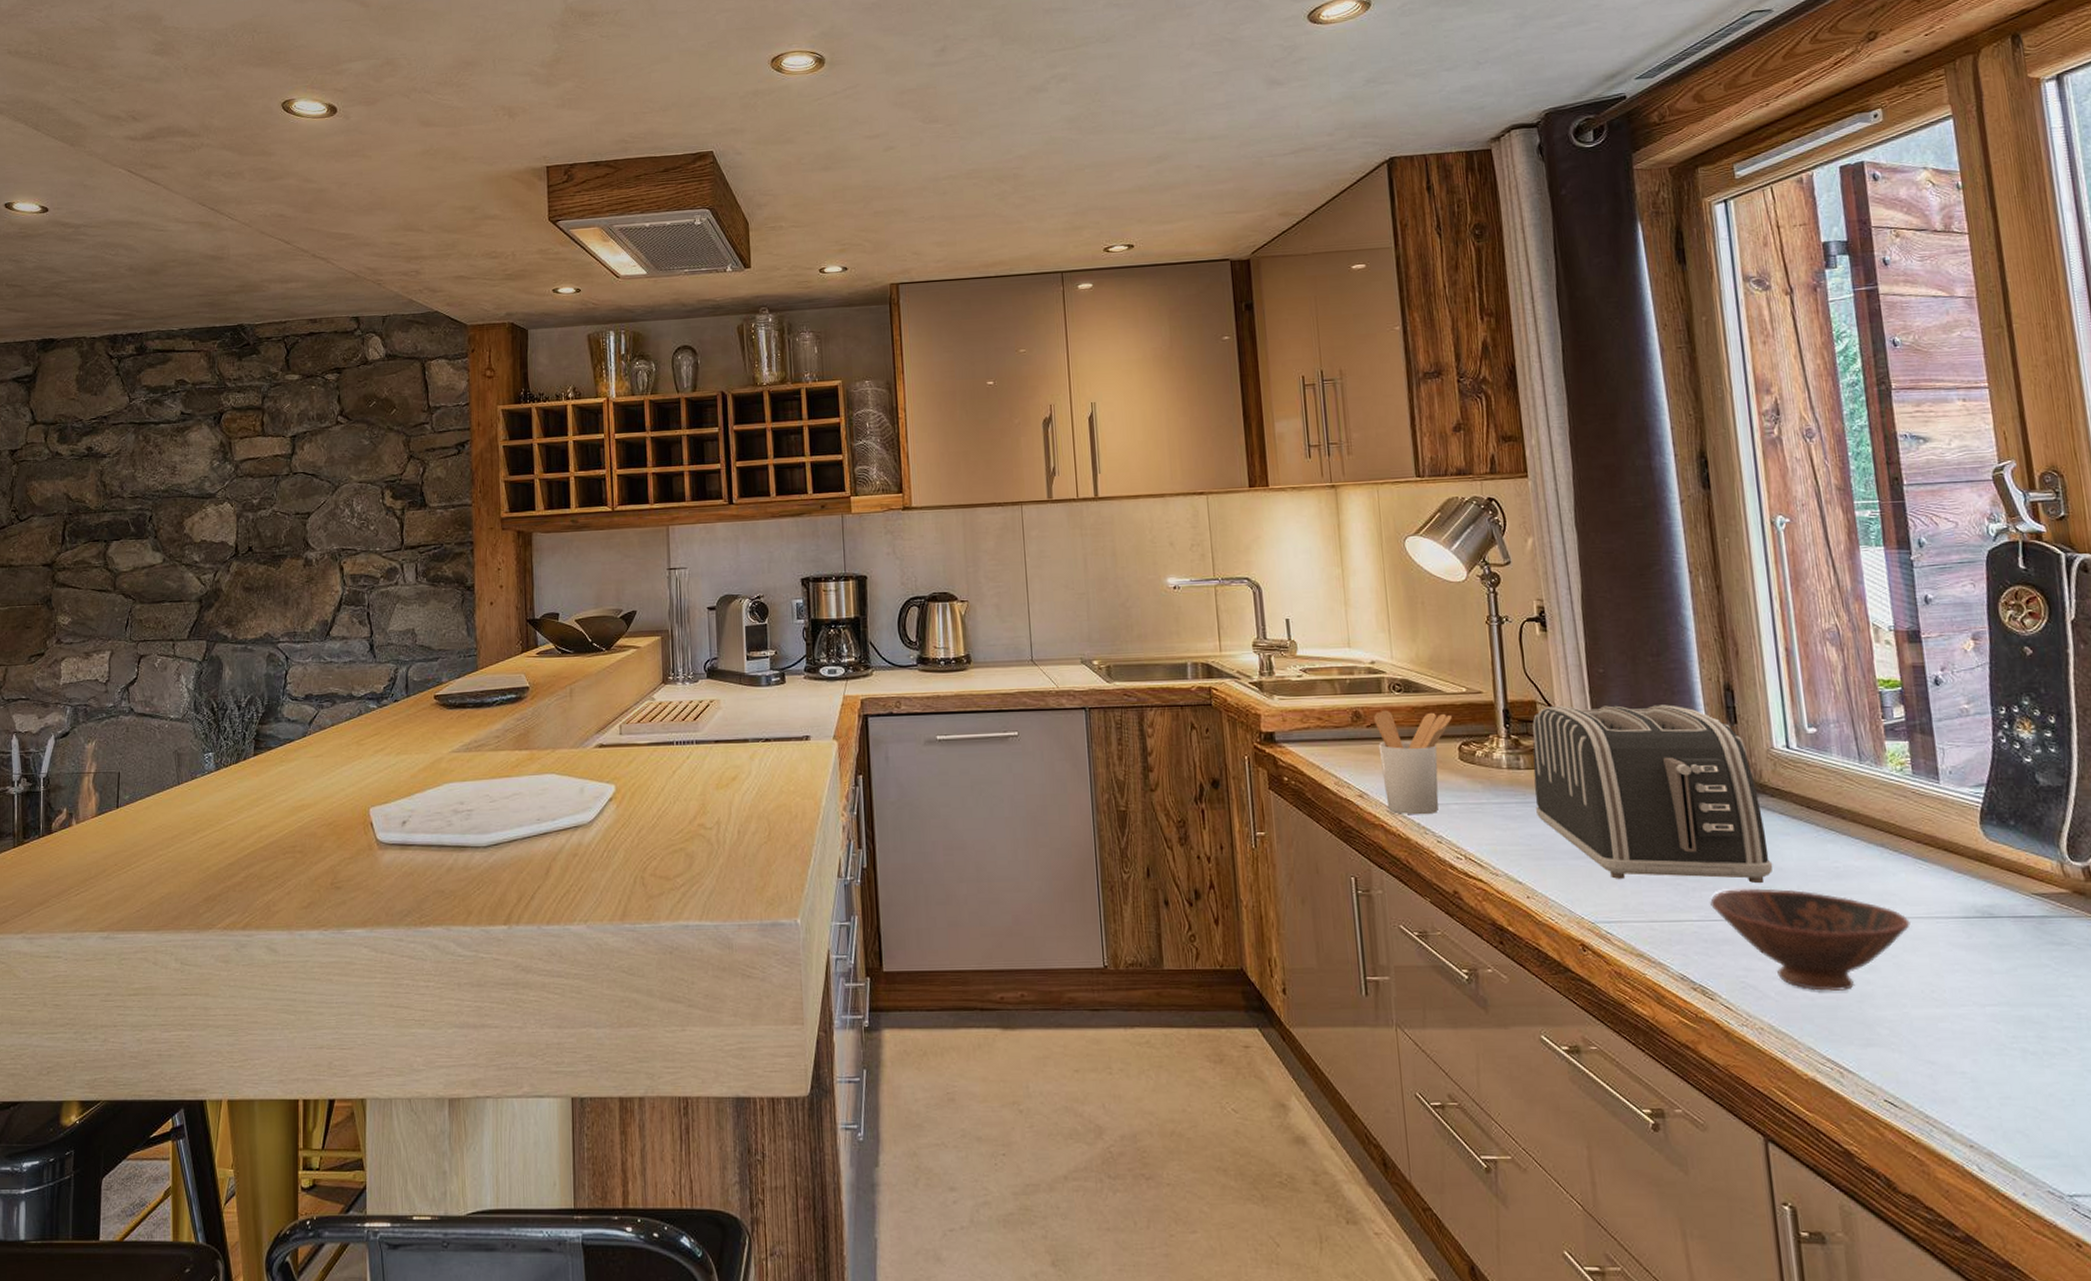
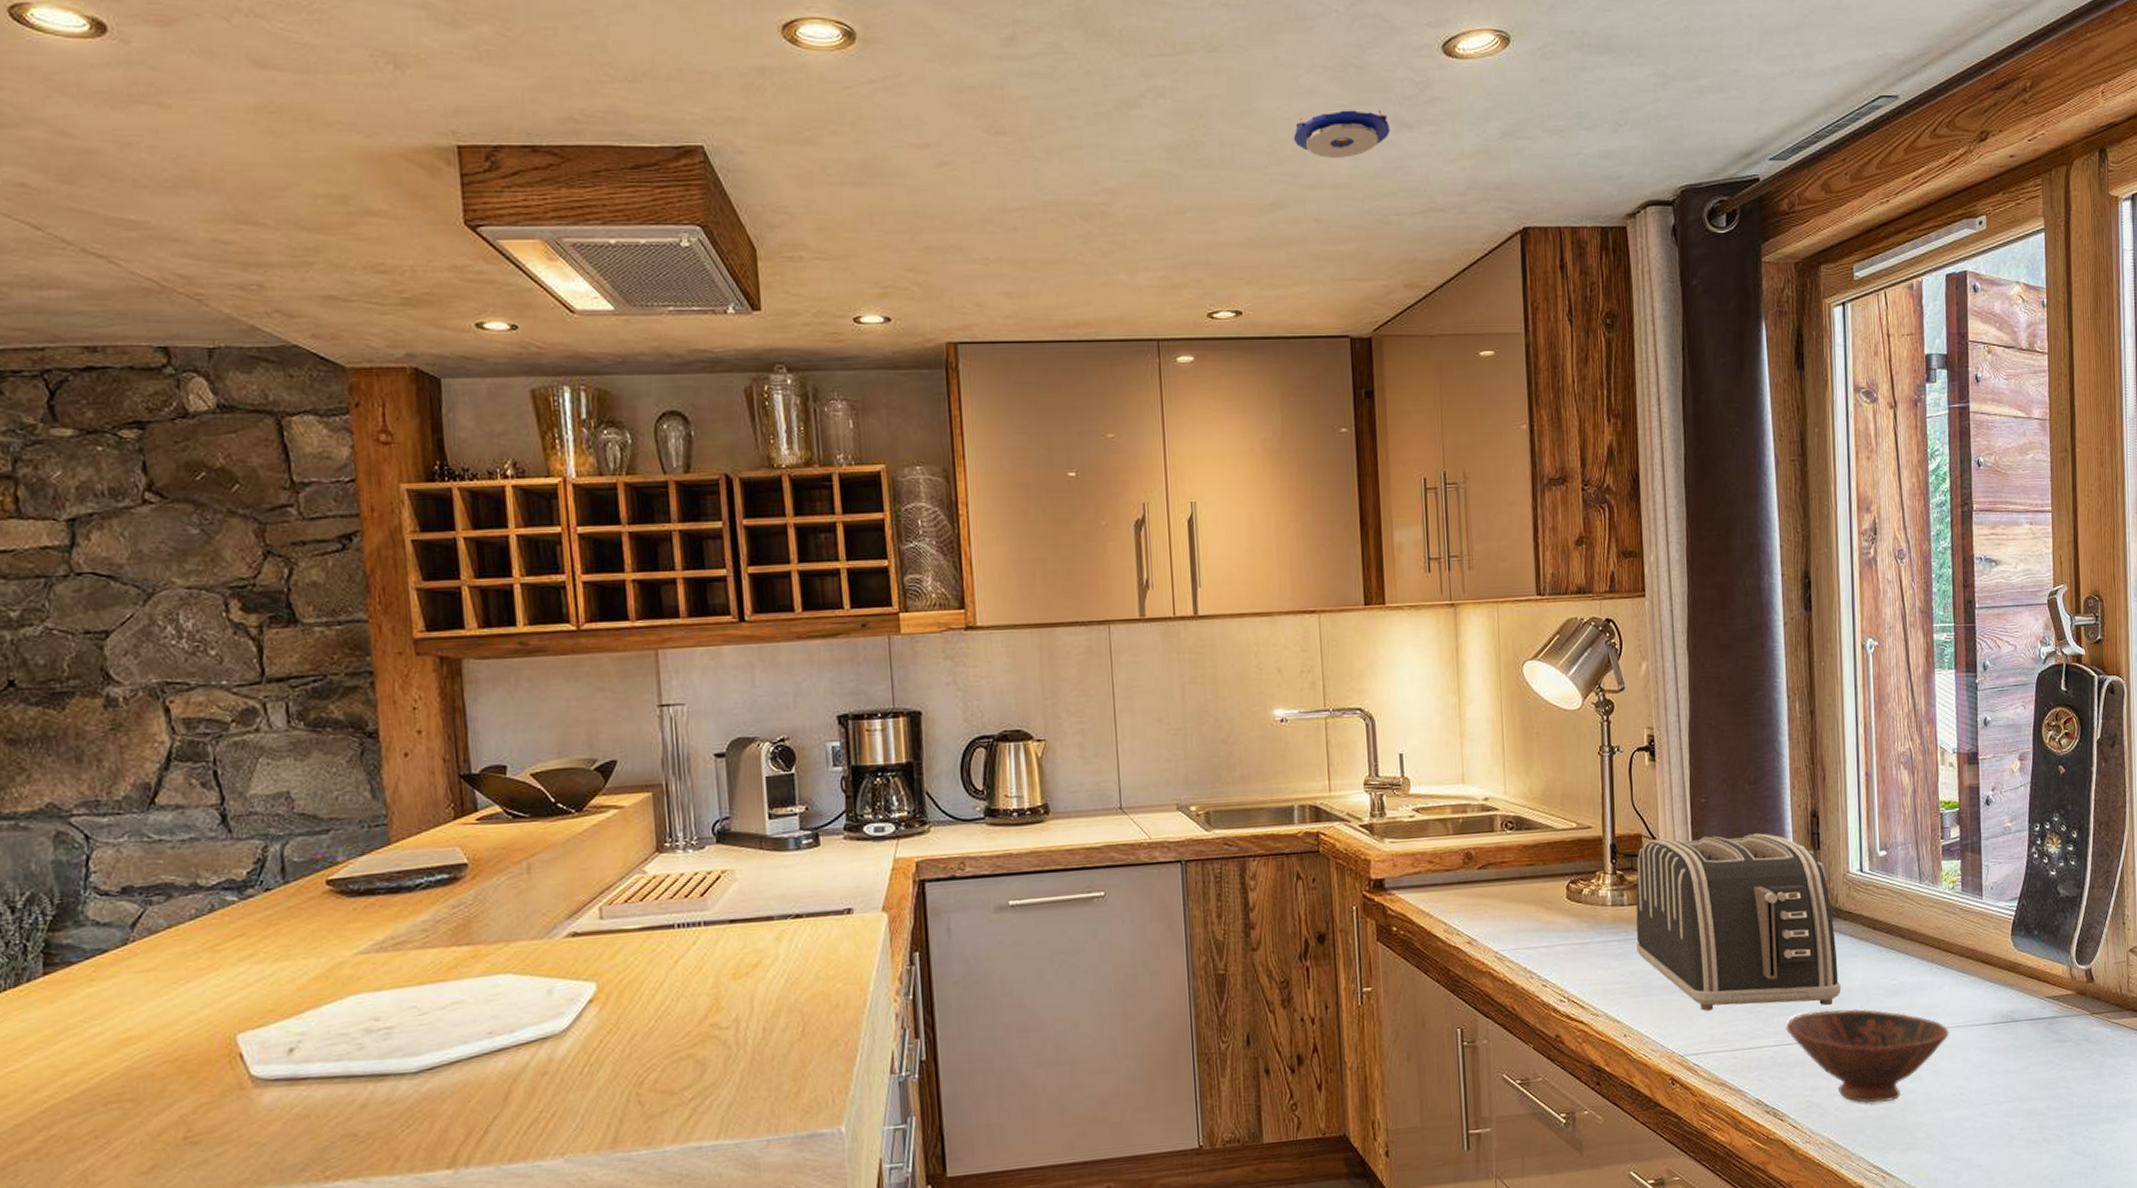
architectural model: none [1176,73,1263,116] -> present [1293,110,1391,158]
utensil holder: present [1374,710,1452,815] -> none [1485,849,1561,960]

